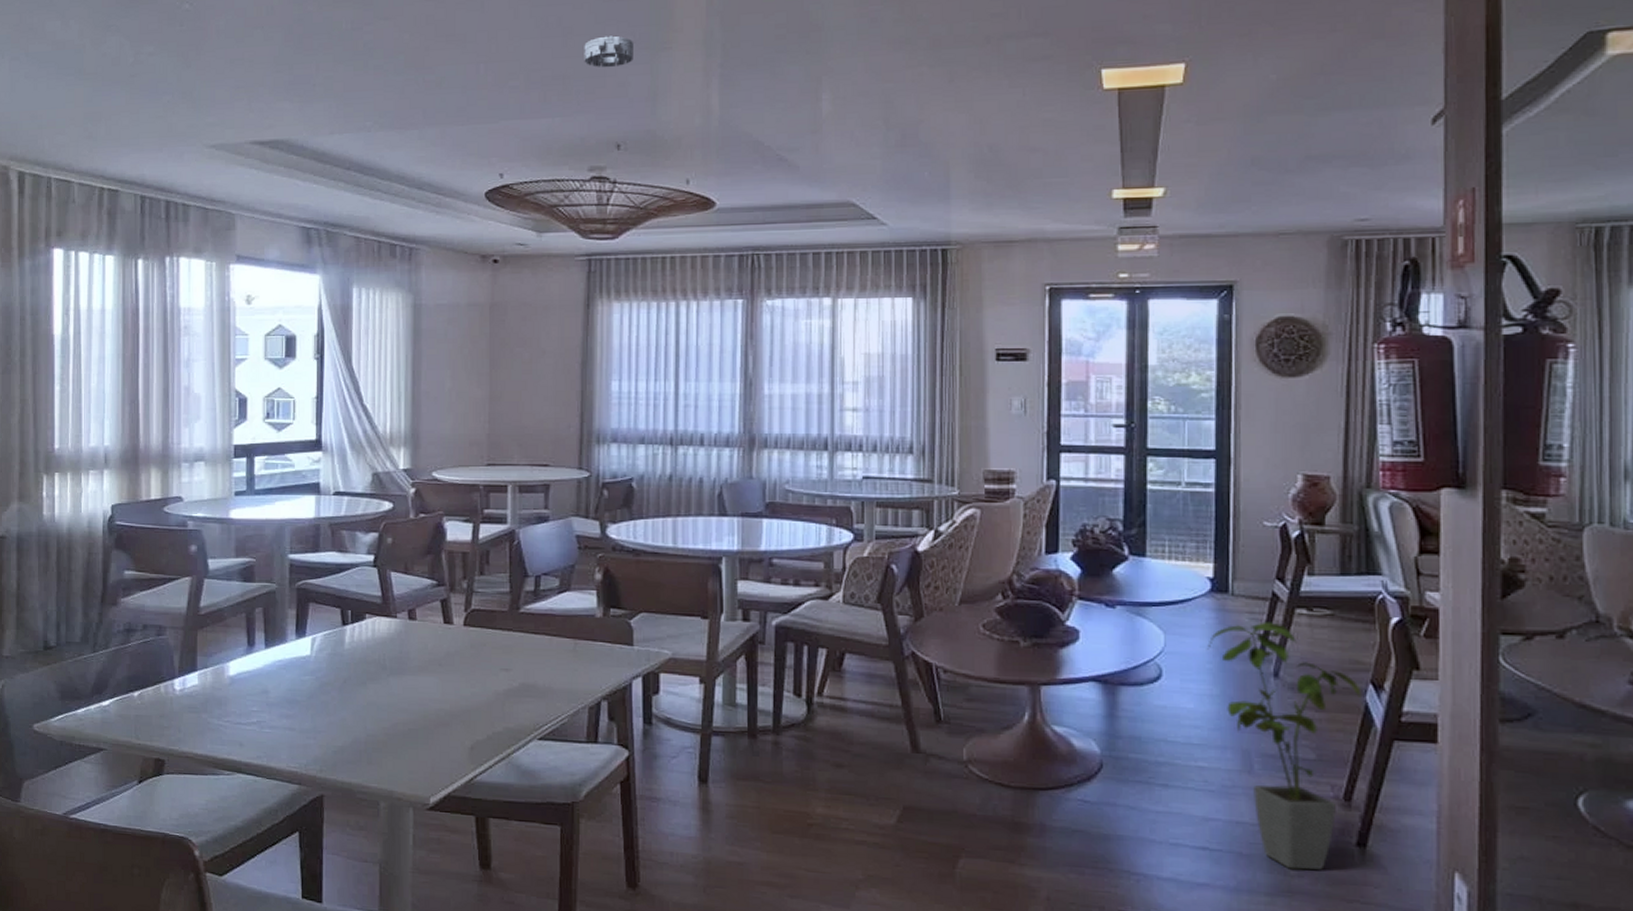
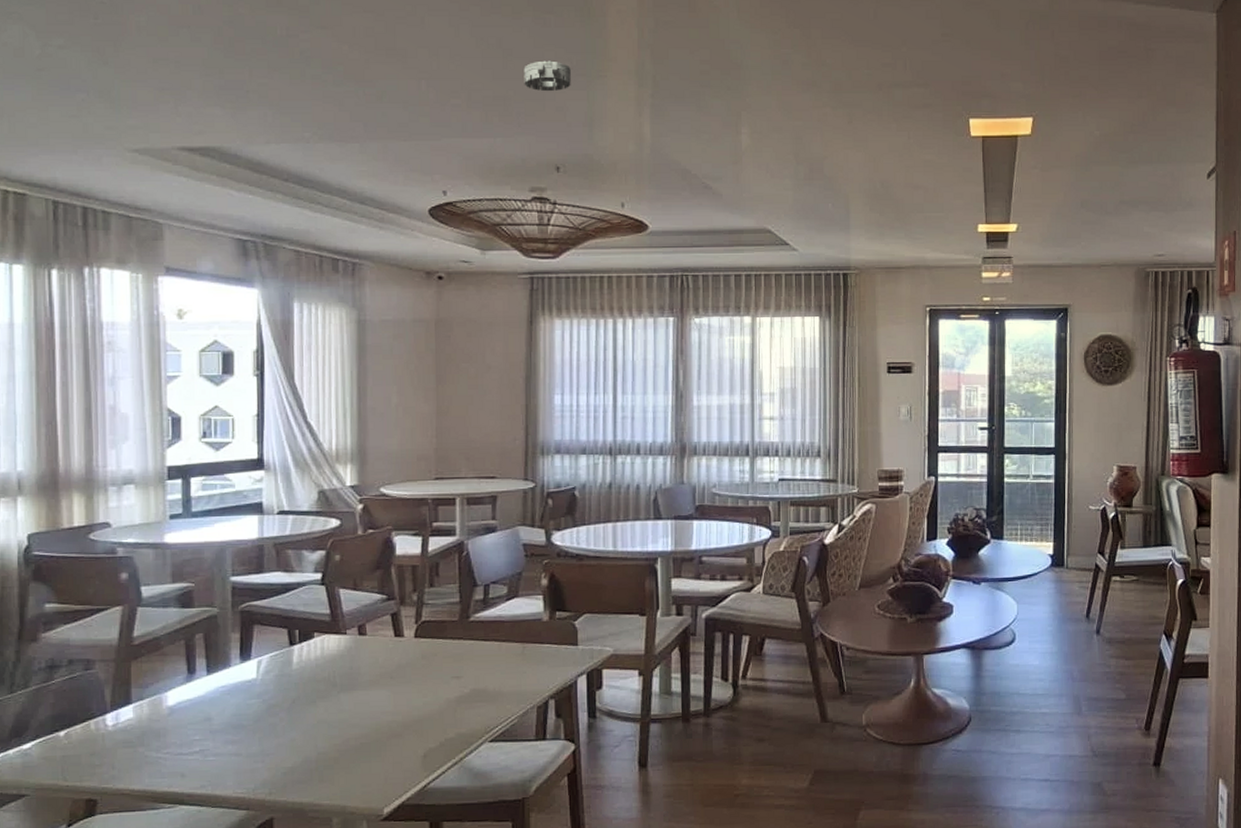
house plant: present [1207,621,1362,870] -> none [1049,588,1157,790]

